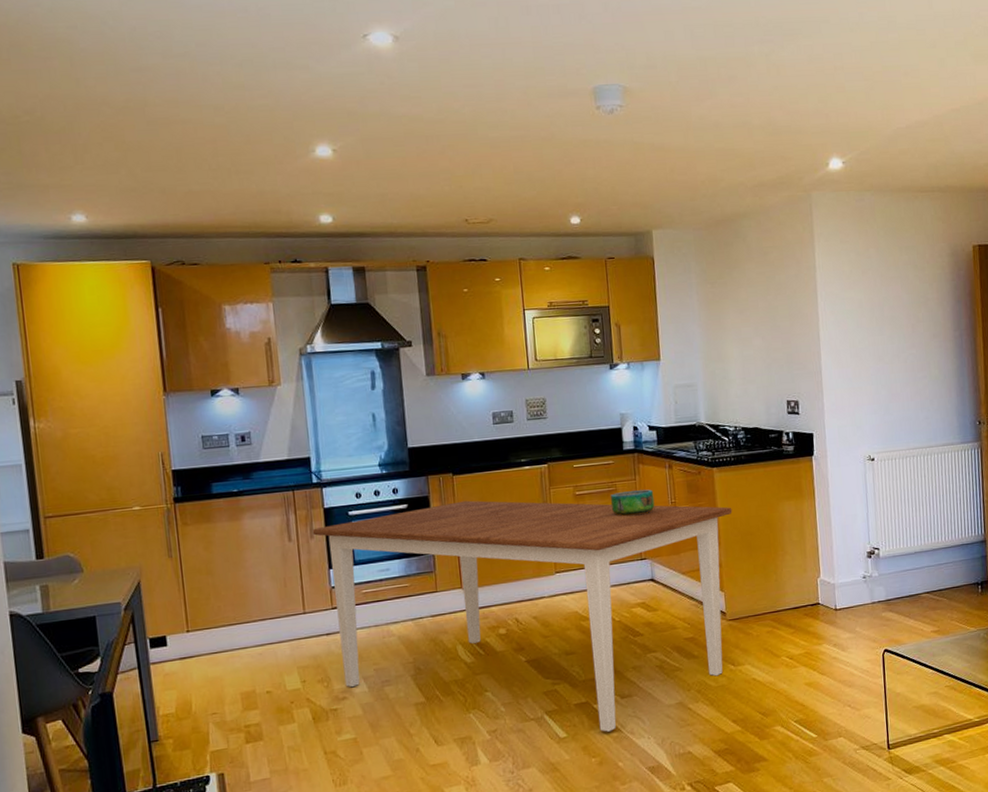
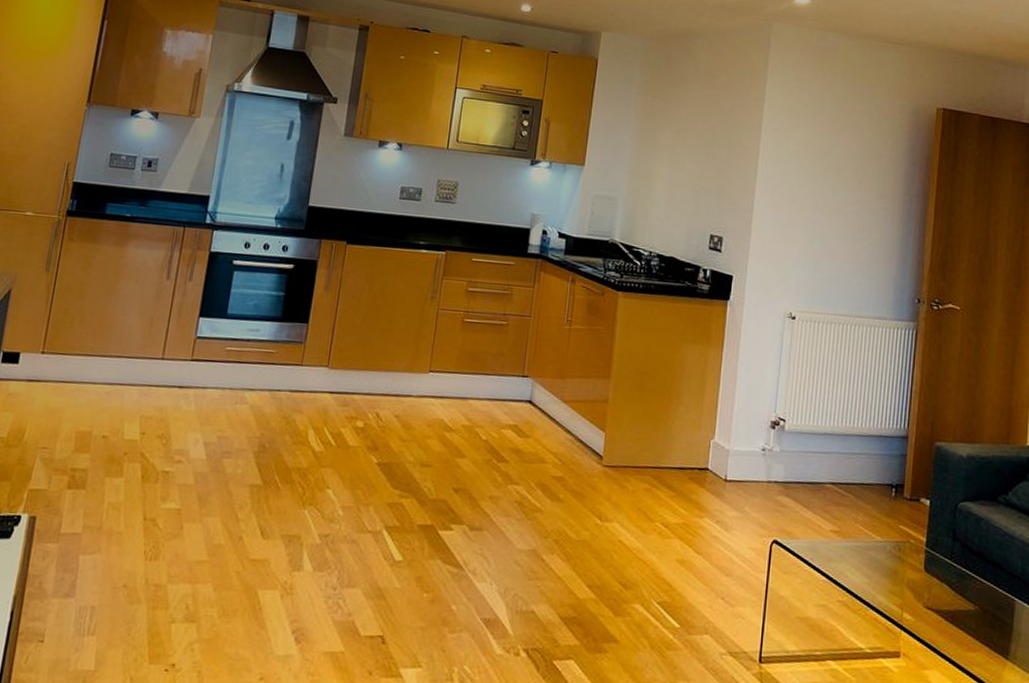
dining table: present [312,500,733,732] -> none [184,270,631,566]
decorative bowl: present [610,489,655,516] -> none [502,297,550,327]

